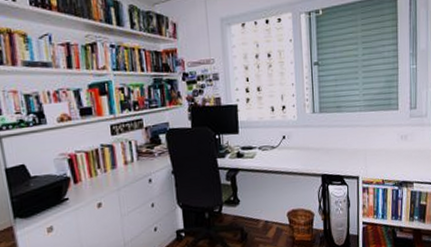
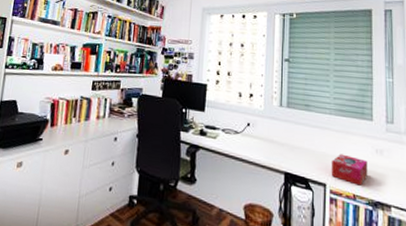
tissue box: none [362,146,394,171] -> present [331,153,368,186]

